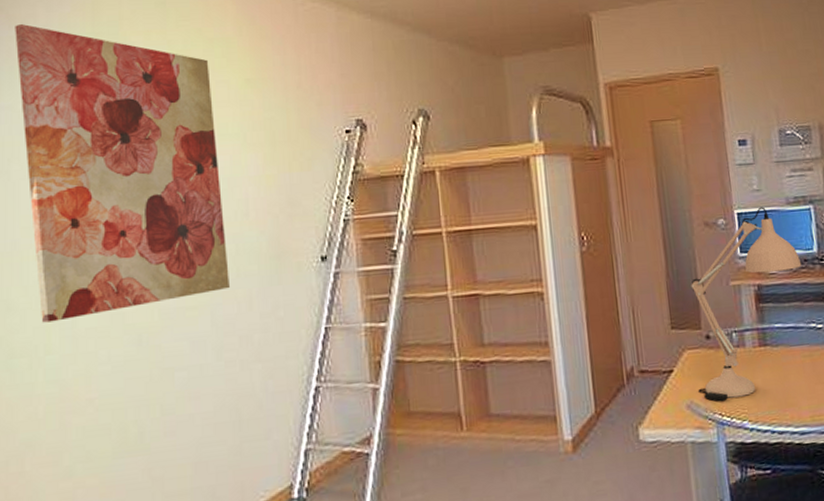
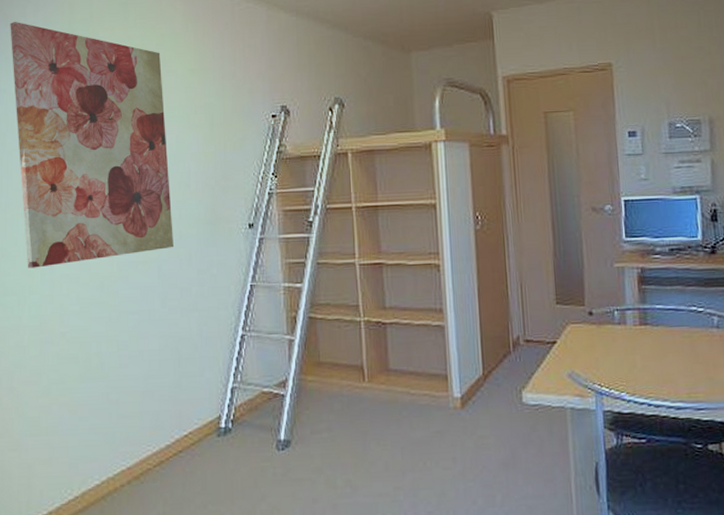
desk lamp: present [691,207,802,402] -> none [576,195,685,374]

